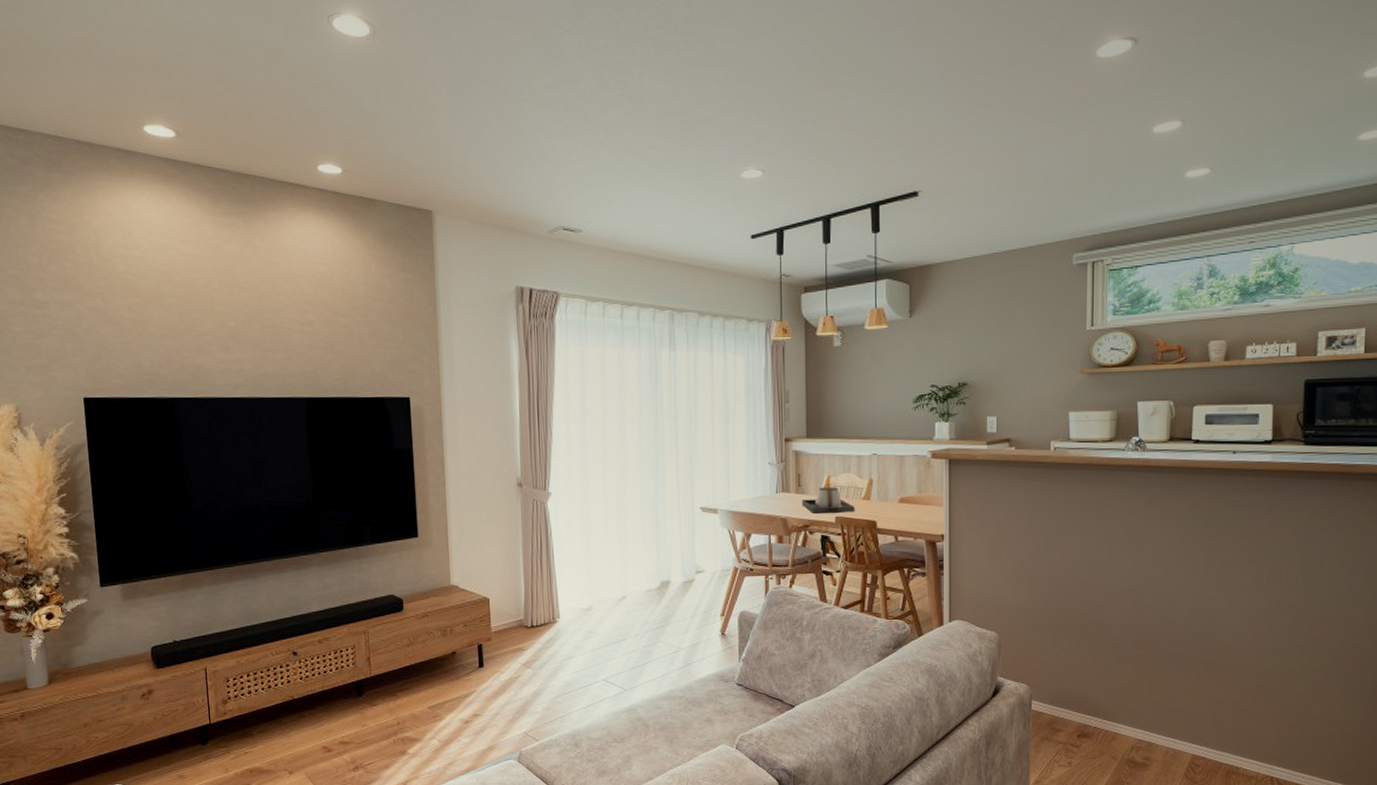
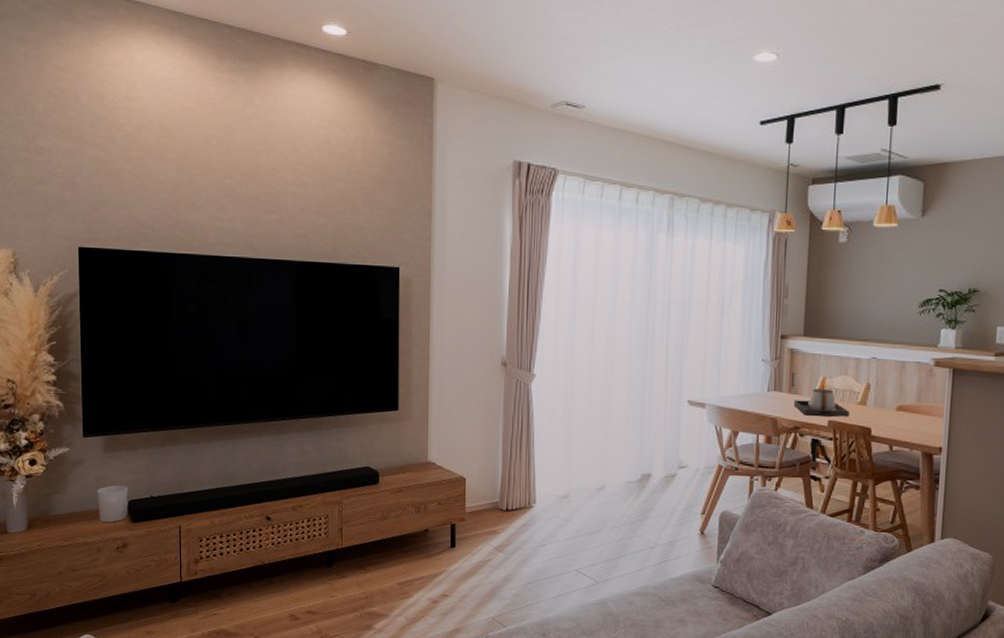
candle holder: none [117,632,151,670] -> present [96,485,128,523]

